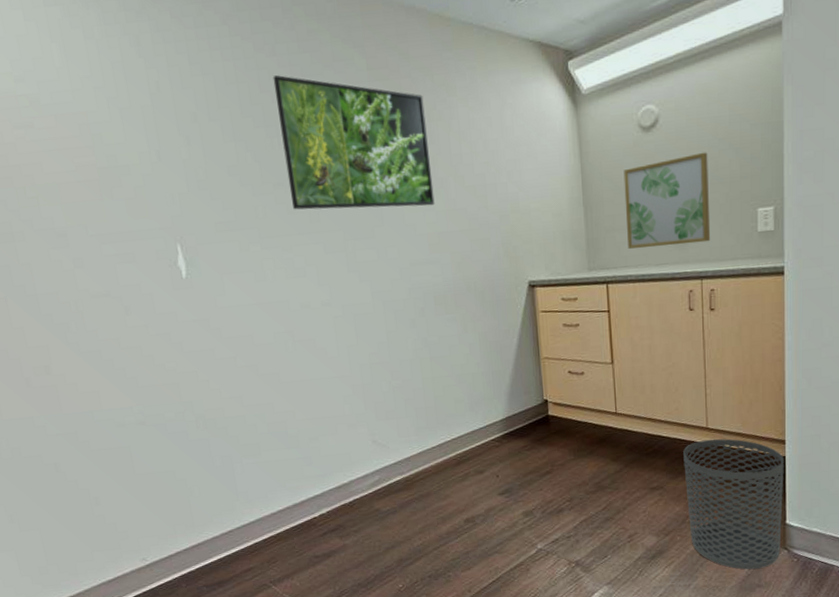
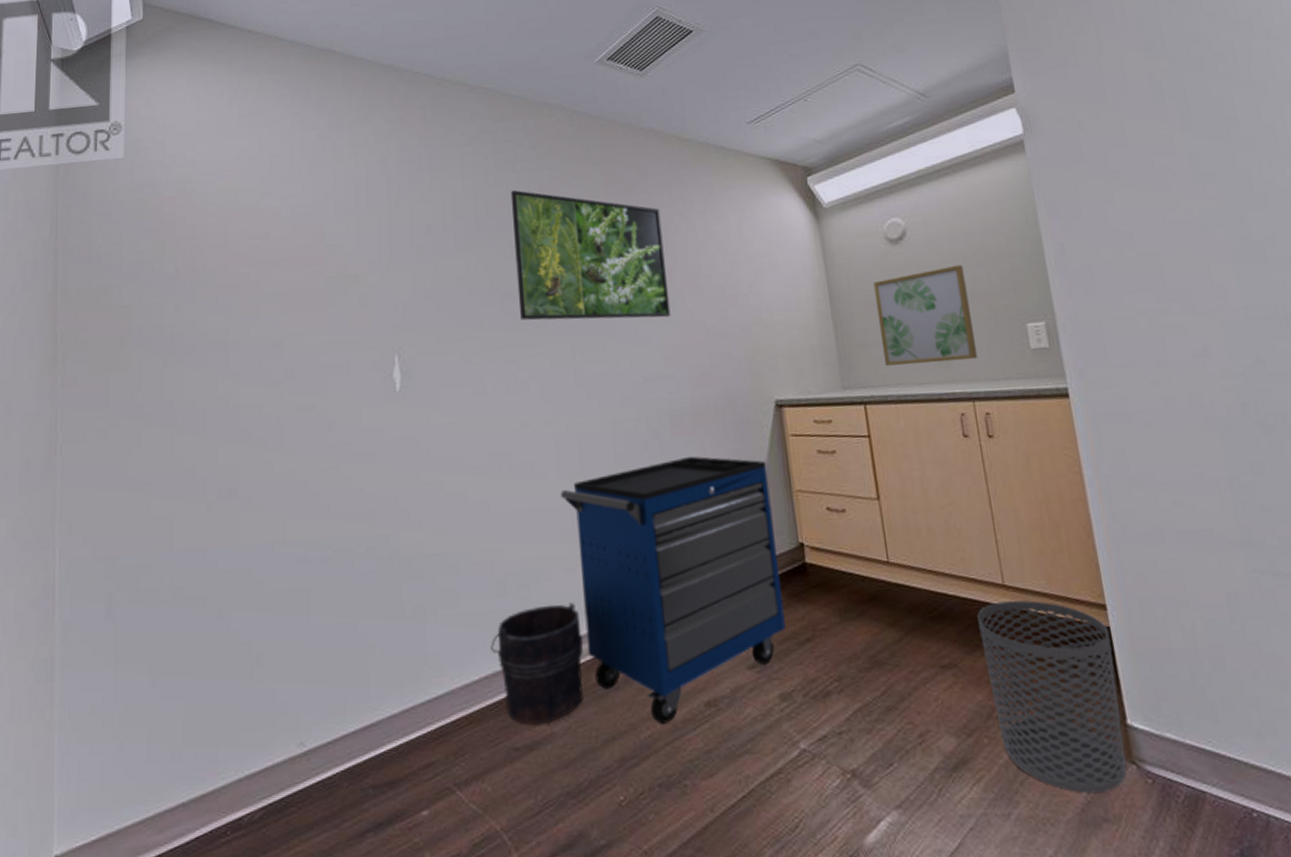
bucket: none [289,451,368,540] -> present [490,603,584,726]
storage cabinet: none [340,331,530,536] -> present [560,456,786,724]

